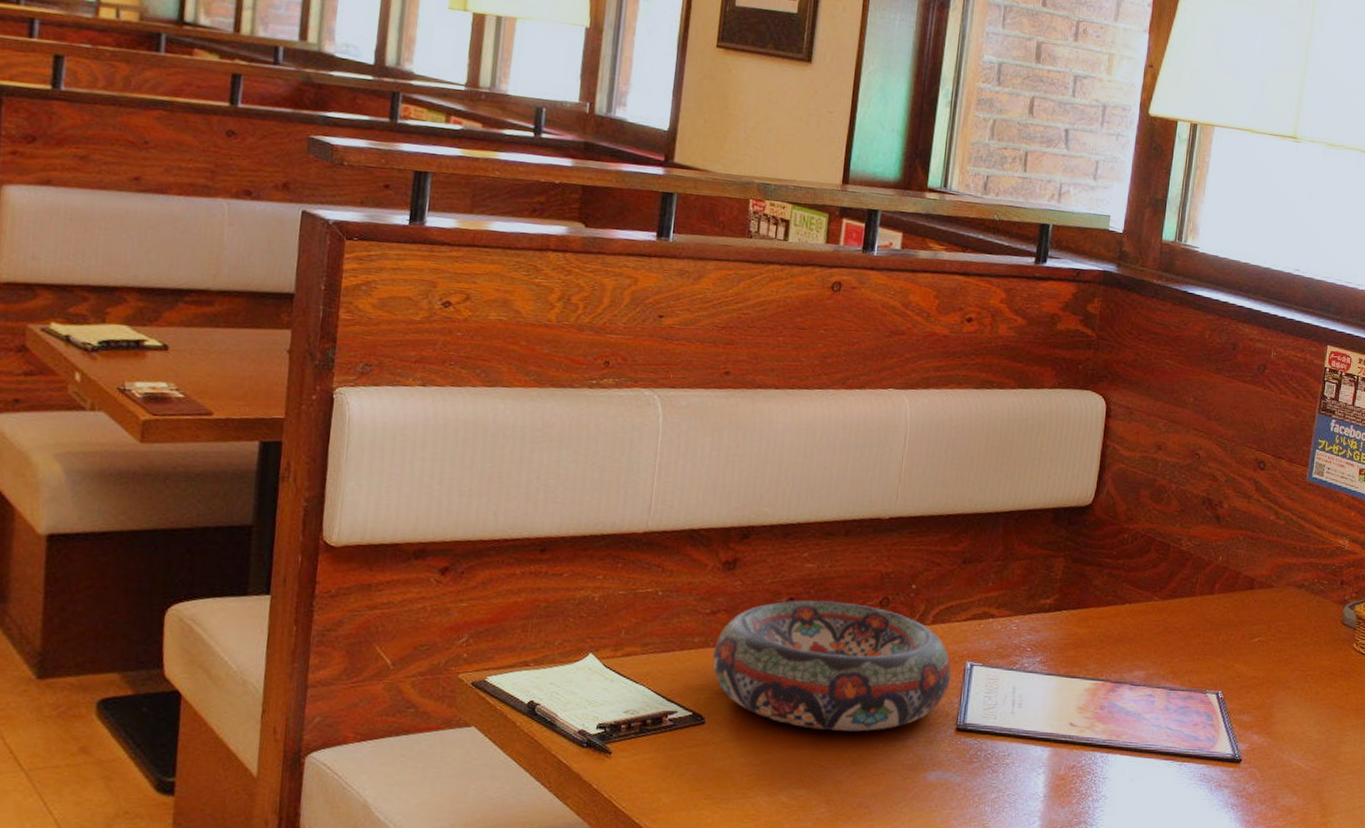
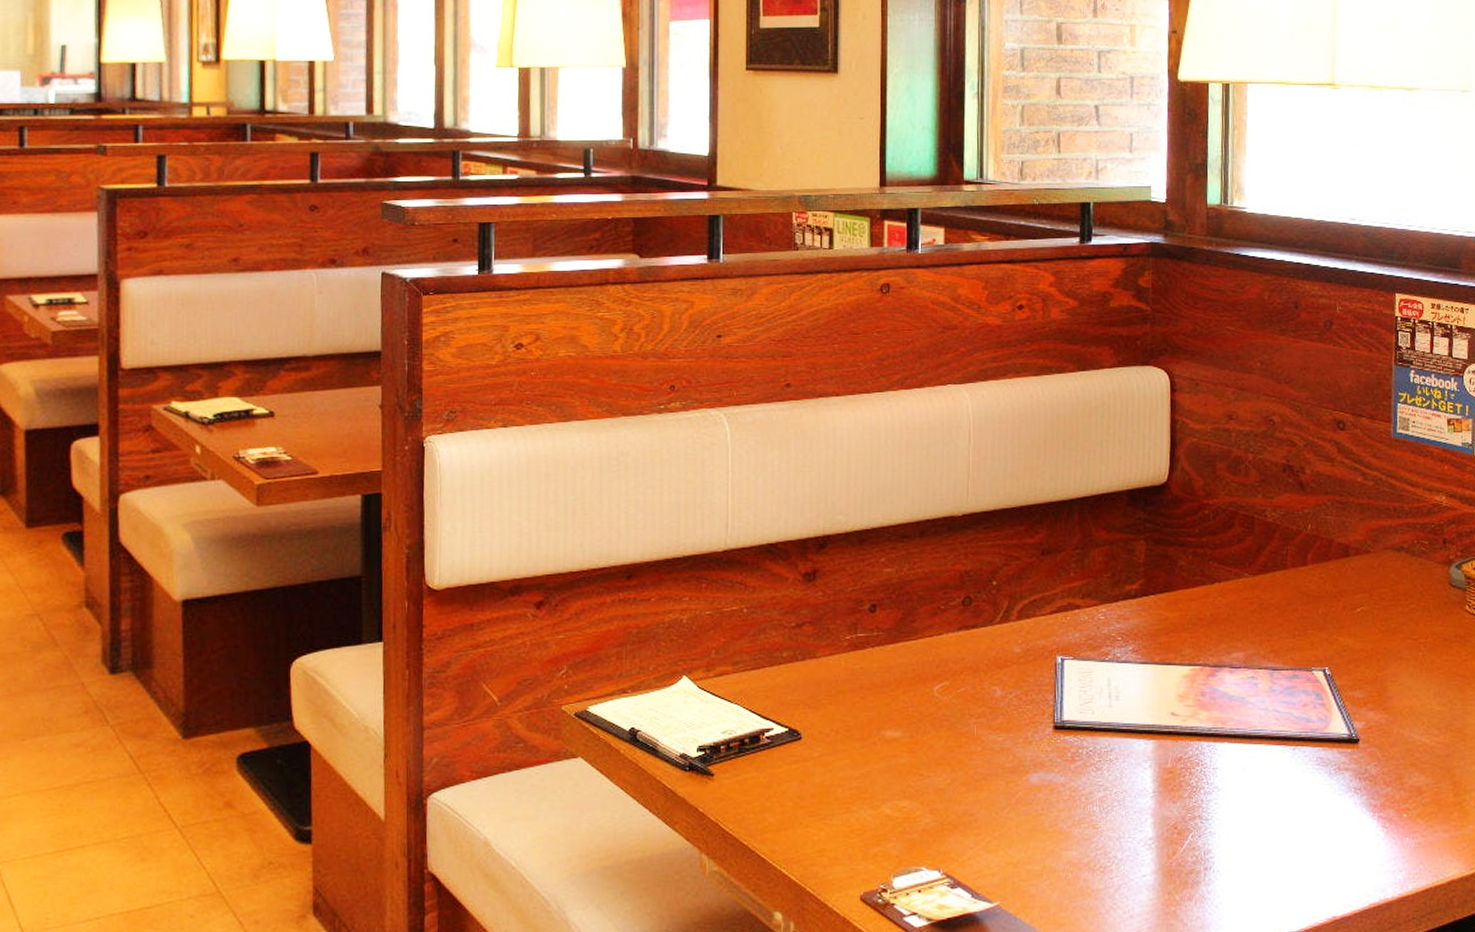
decorative bowl: present [712,600,951,732] -> none [803,604,1043,737]

